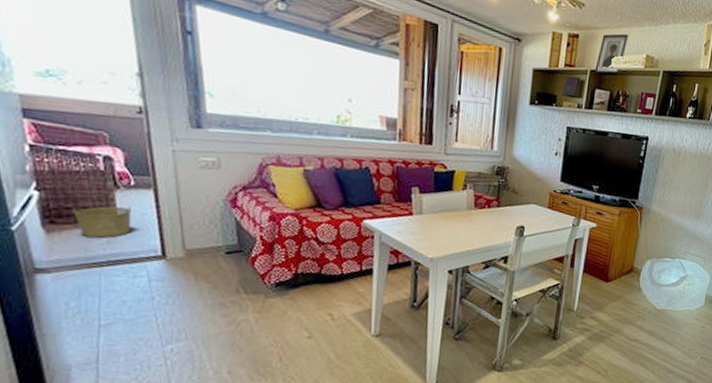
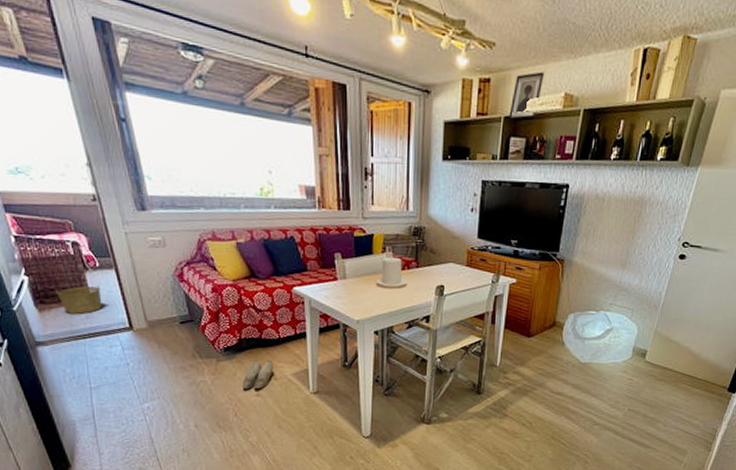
slippers: none [292,297,332,331] -> present [242,359,273,390]
candle: none [453,194,488,226] -> present [375,256,408,288]
books: present [561,76,586,100] -> none [474,126,499,150]

